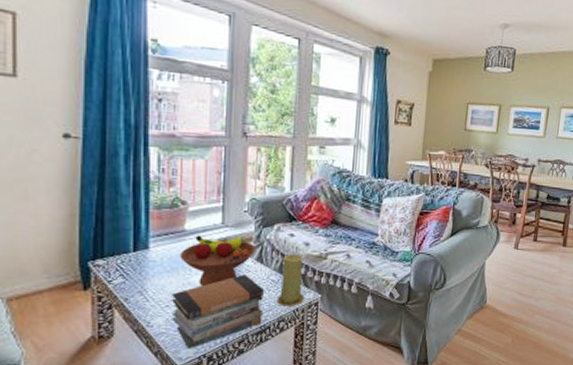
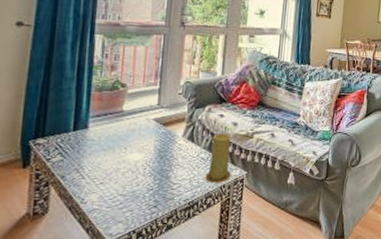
book stack: present [172,275,264,350] -> none [105,153,193,226]
fruit bowl: present [180,235,257,287] -> none [117,116,189,164]

